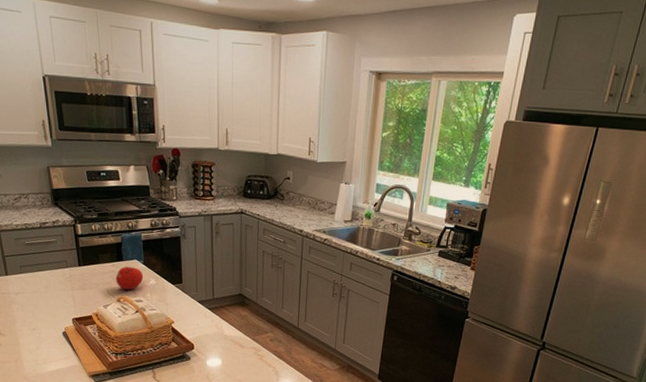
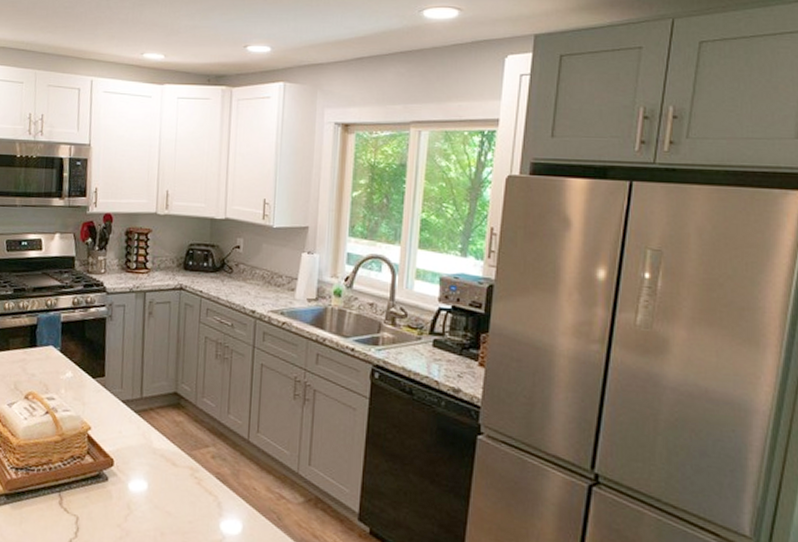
fruit: present [116,267,144,290] -> none [26,354,59,384]

